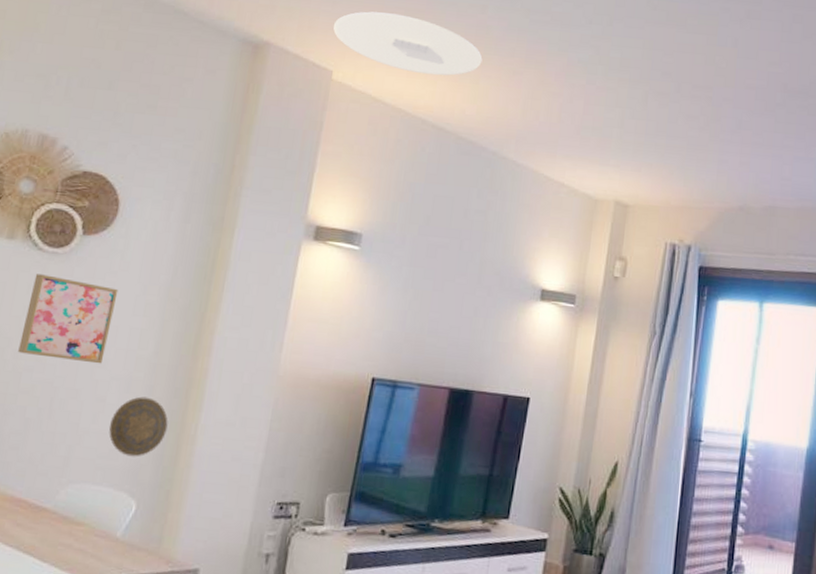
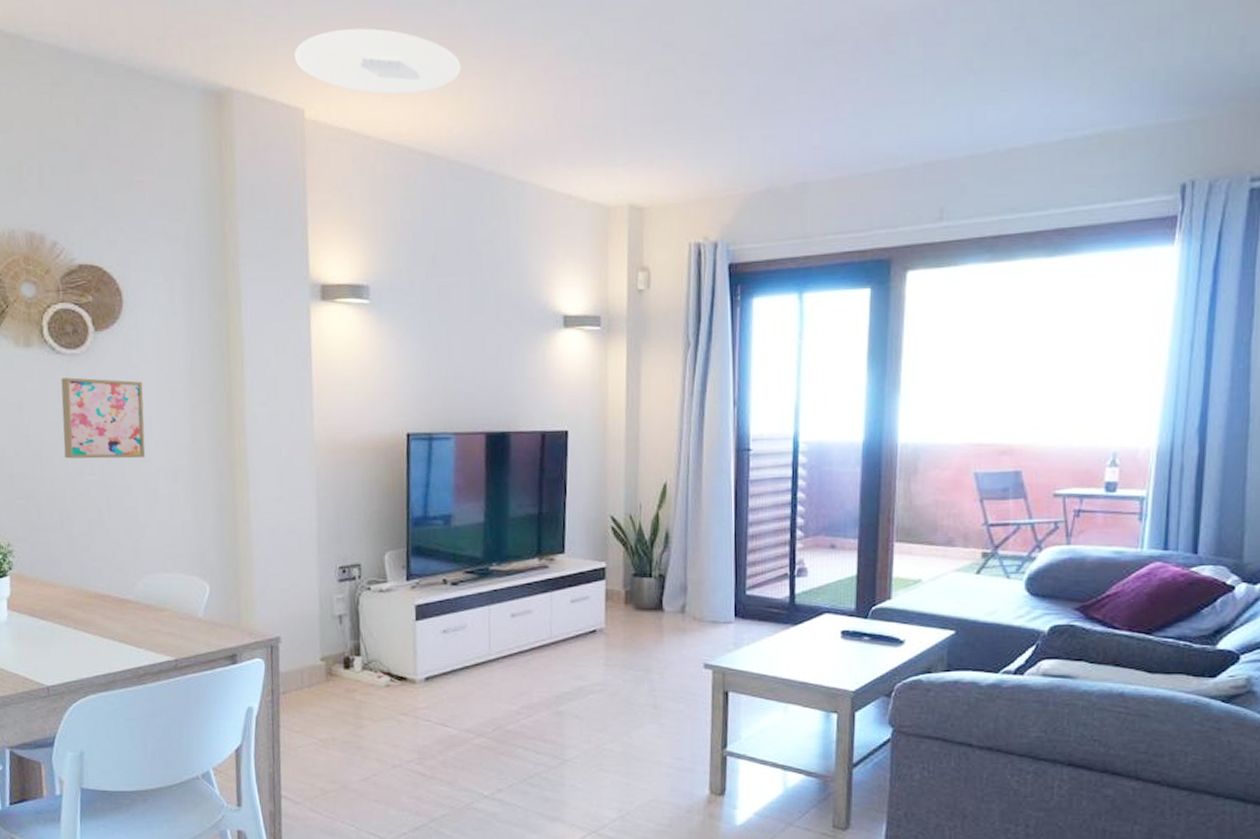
decorative plate: present [109,396,168,457] -> none [166,483,221,542]

